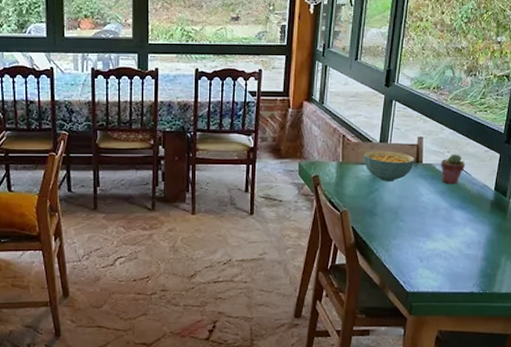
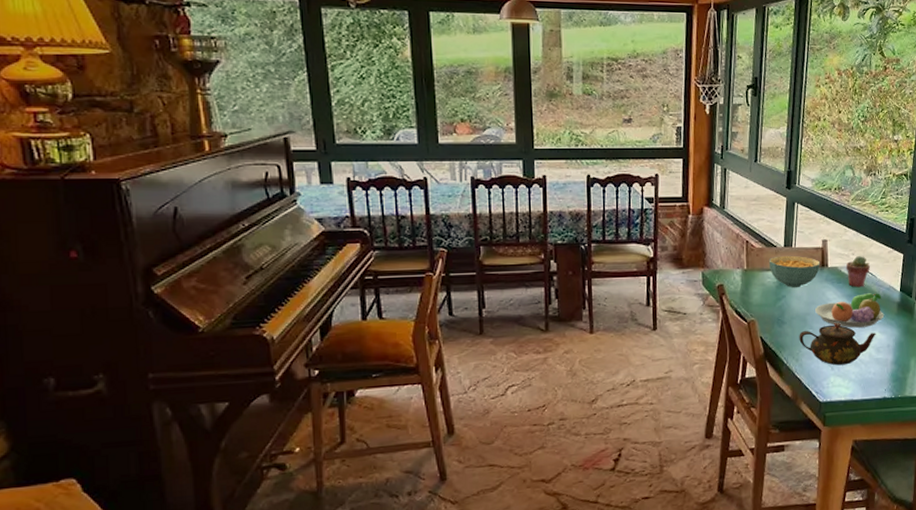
teapot: none [390,218,468,258] -> present [799,323,876,366]
fruit bowl: none [407,191,477,223] -> present [815,293,885,328]

